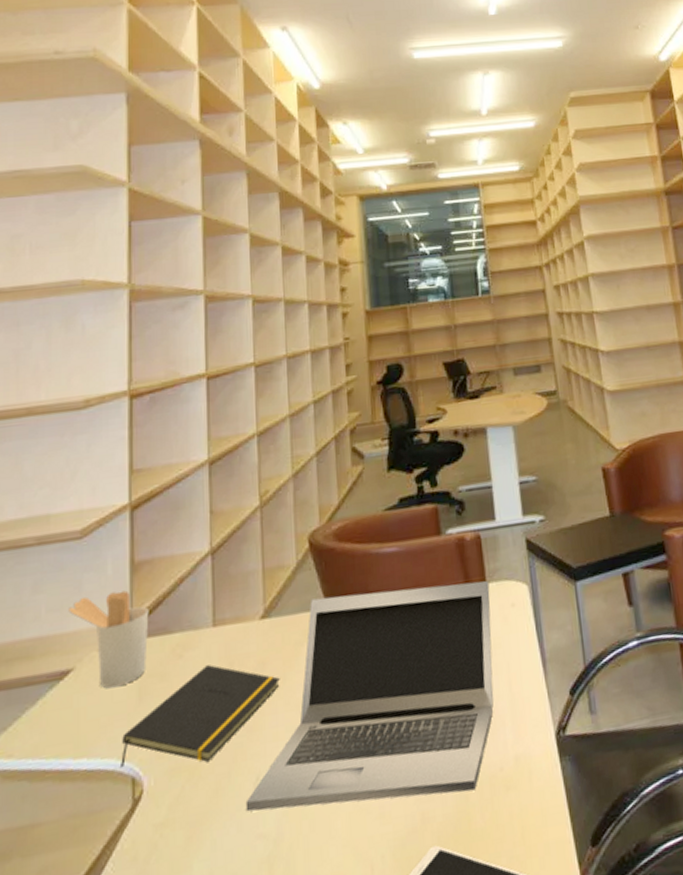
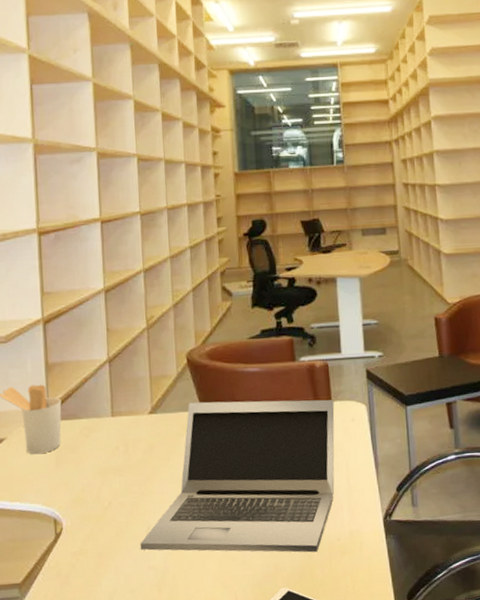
notepad: present [121,665,280,768] -> none [45,444,165,513]

